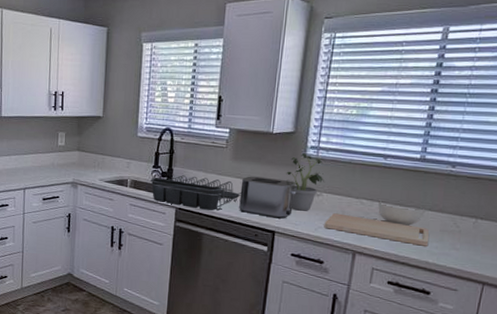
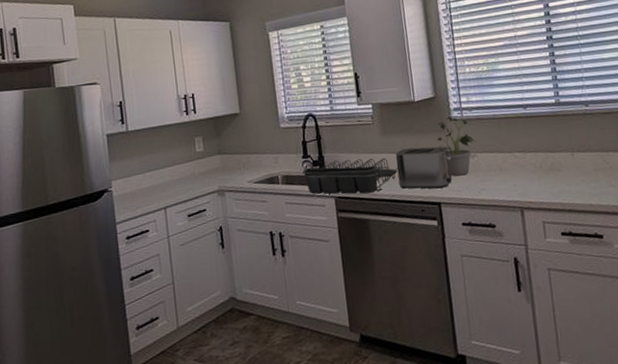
cutting board: present [324,213,430,246] -> none [485,169,587,190]
bowl: present [378,200,426,226] -> none [530,149,575,172]

